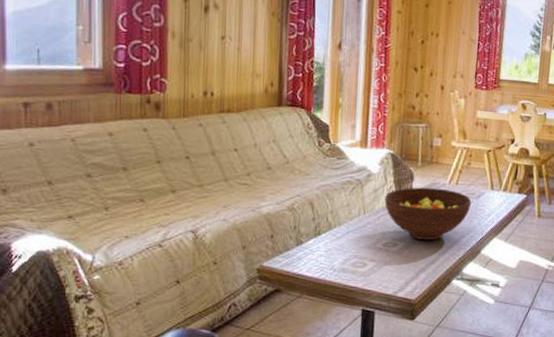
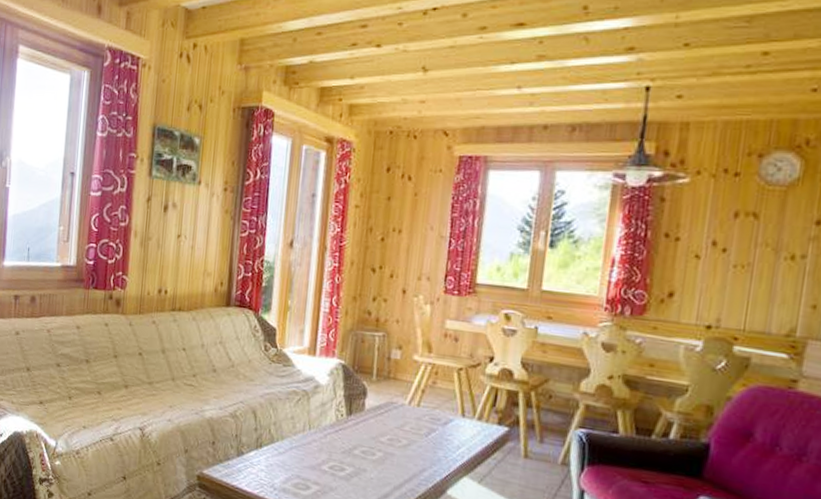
fruit bowl: present [384,187,472,241] -> none [332,404,437,470]

